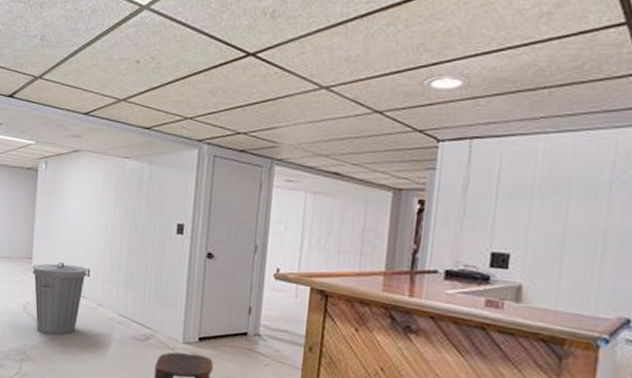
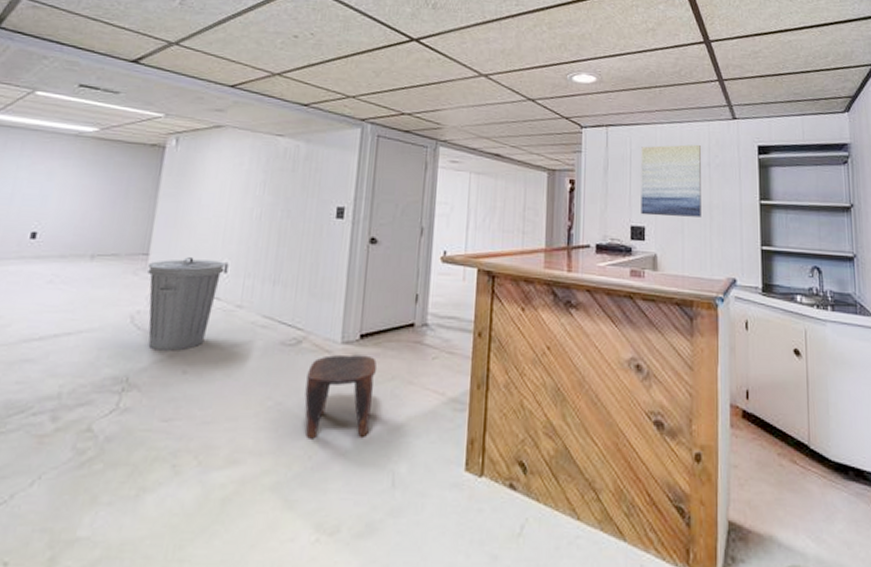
wall art: none [506,157,601,246] -> present [641,144,701,217]

